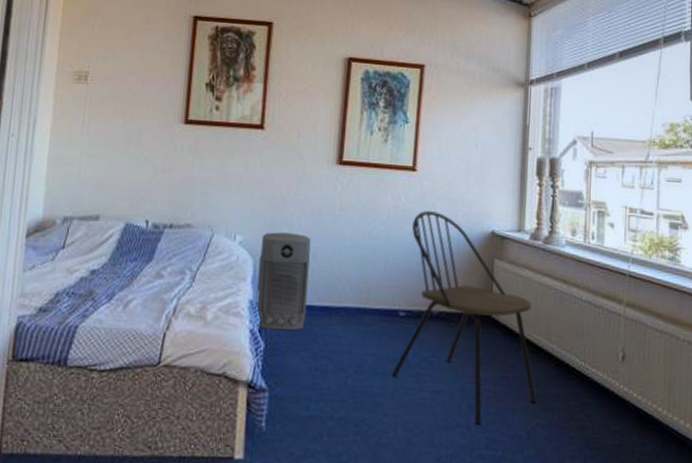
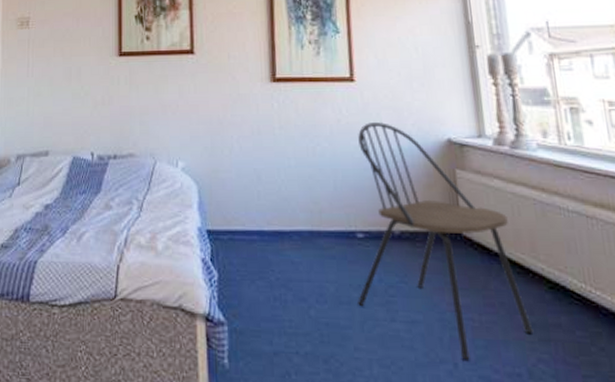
air purifier: present [255,232,311,330] -> none [203,156,257,258]

